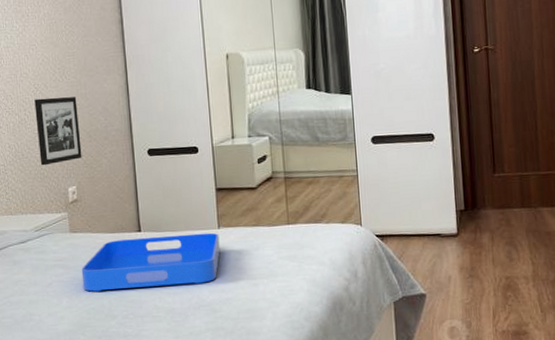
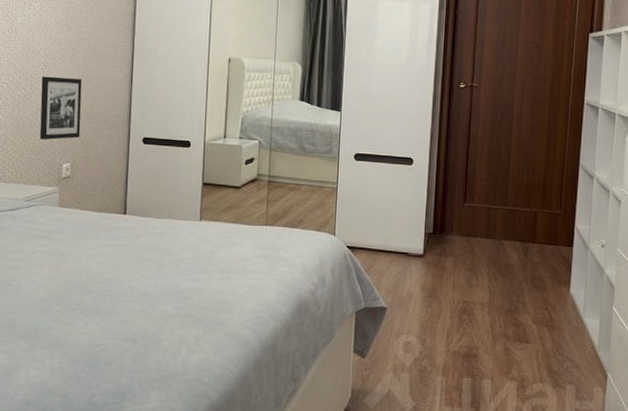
serving tray: present [81,232,221,292] -> none [64,219,200,271]

